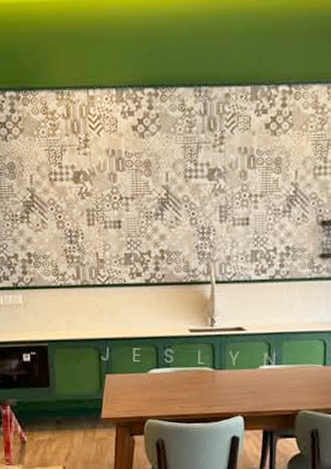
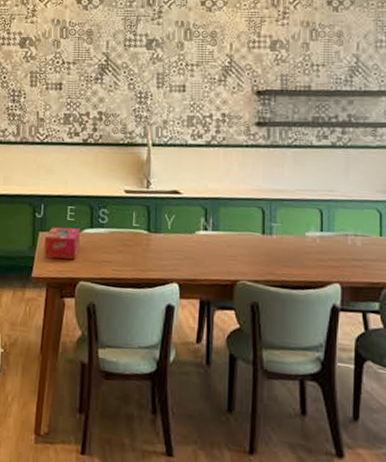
tissue box: none [111,369,147,400] -> present [44,227,81,260]

